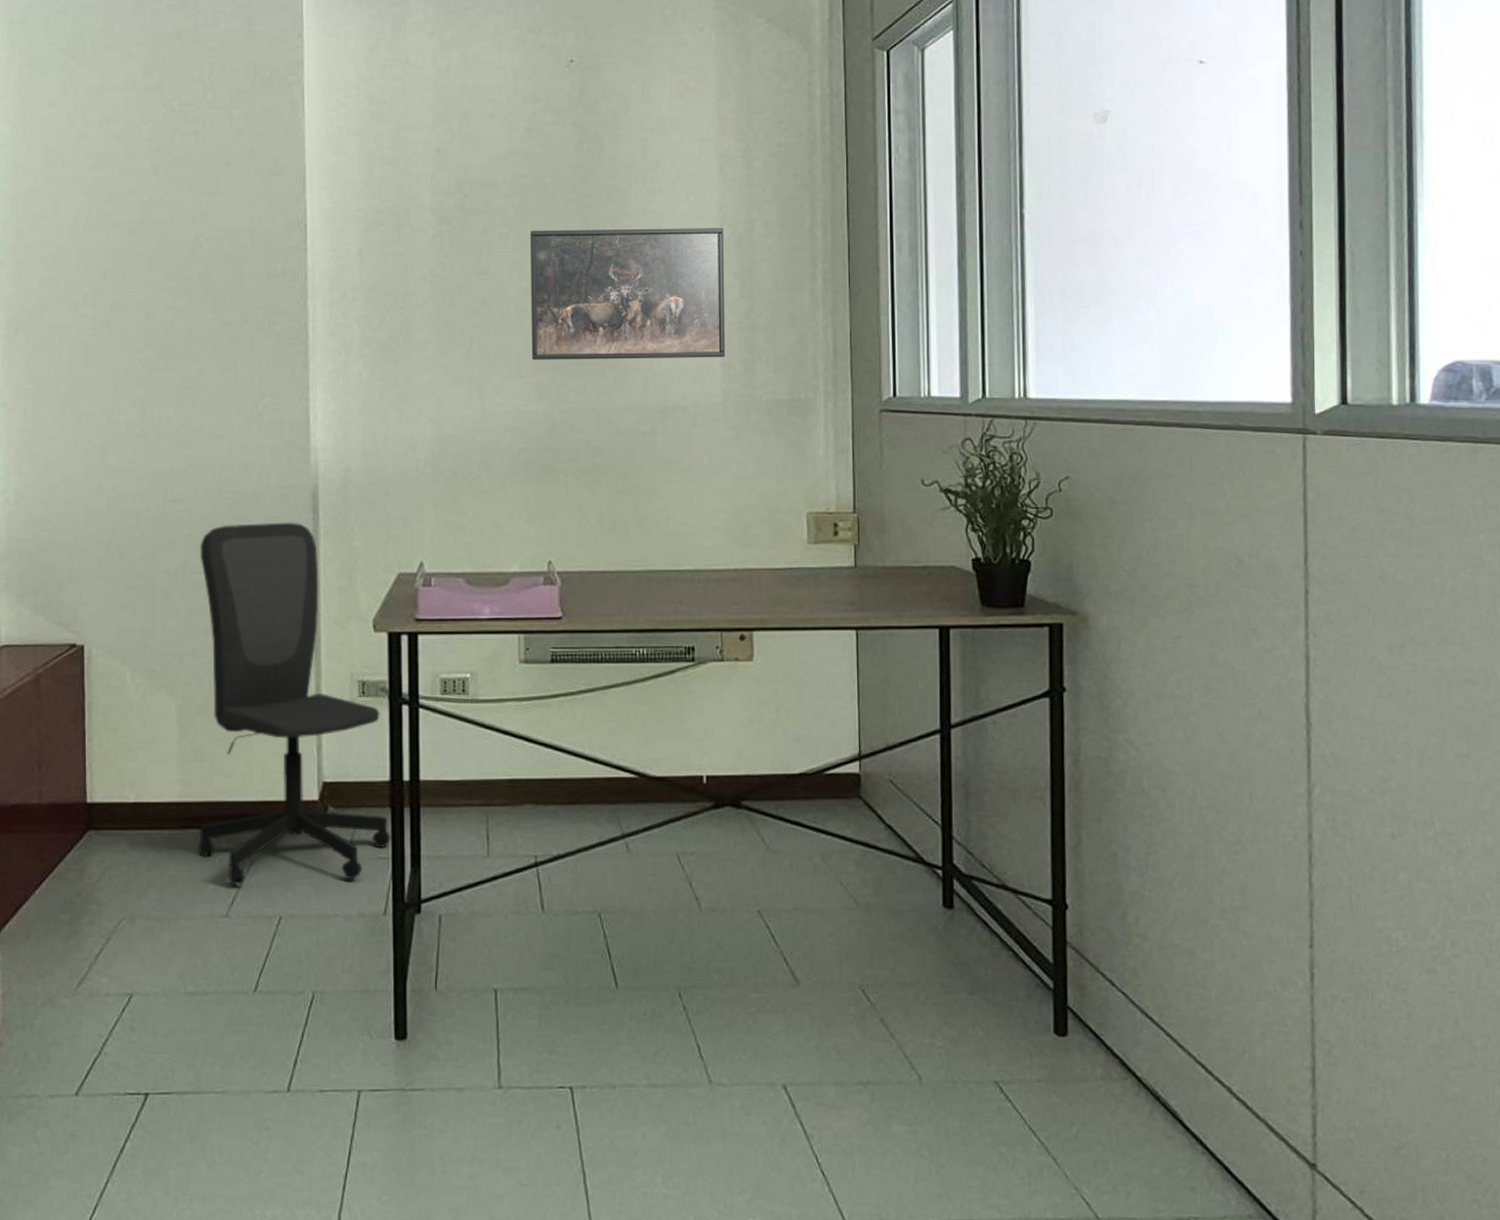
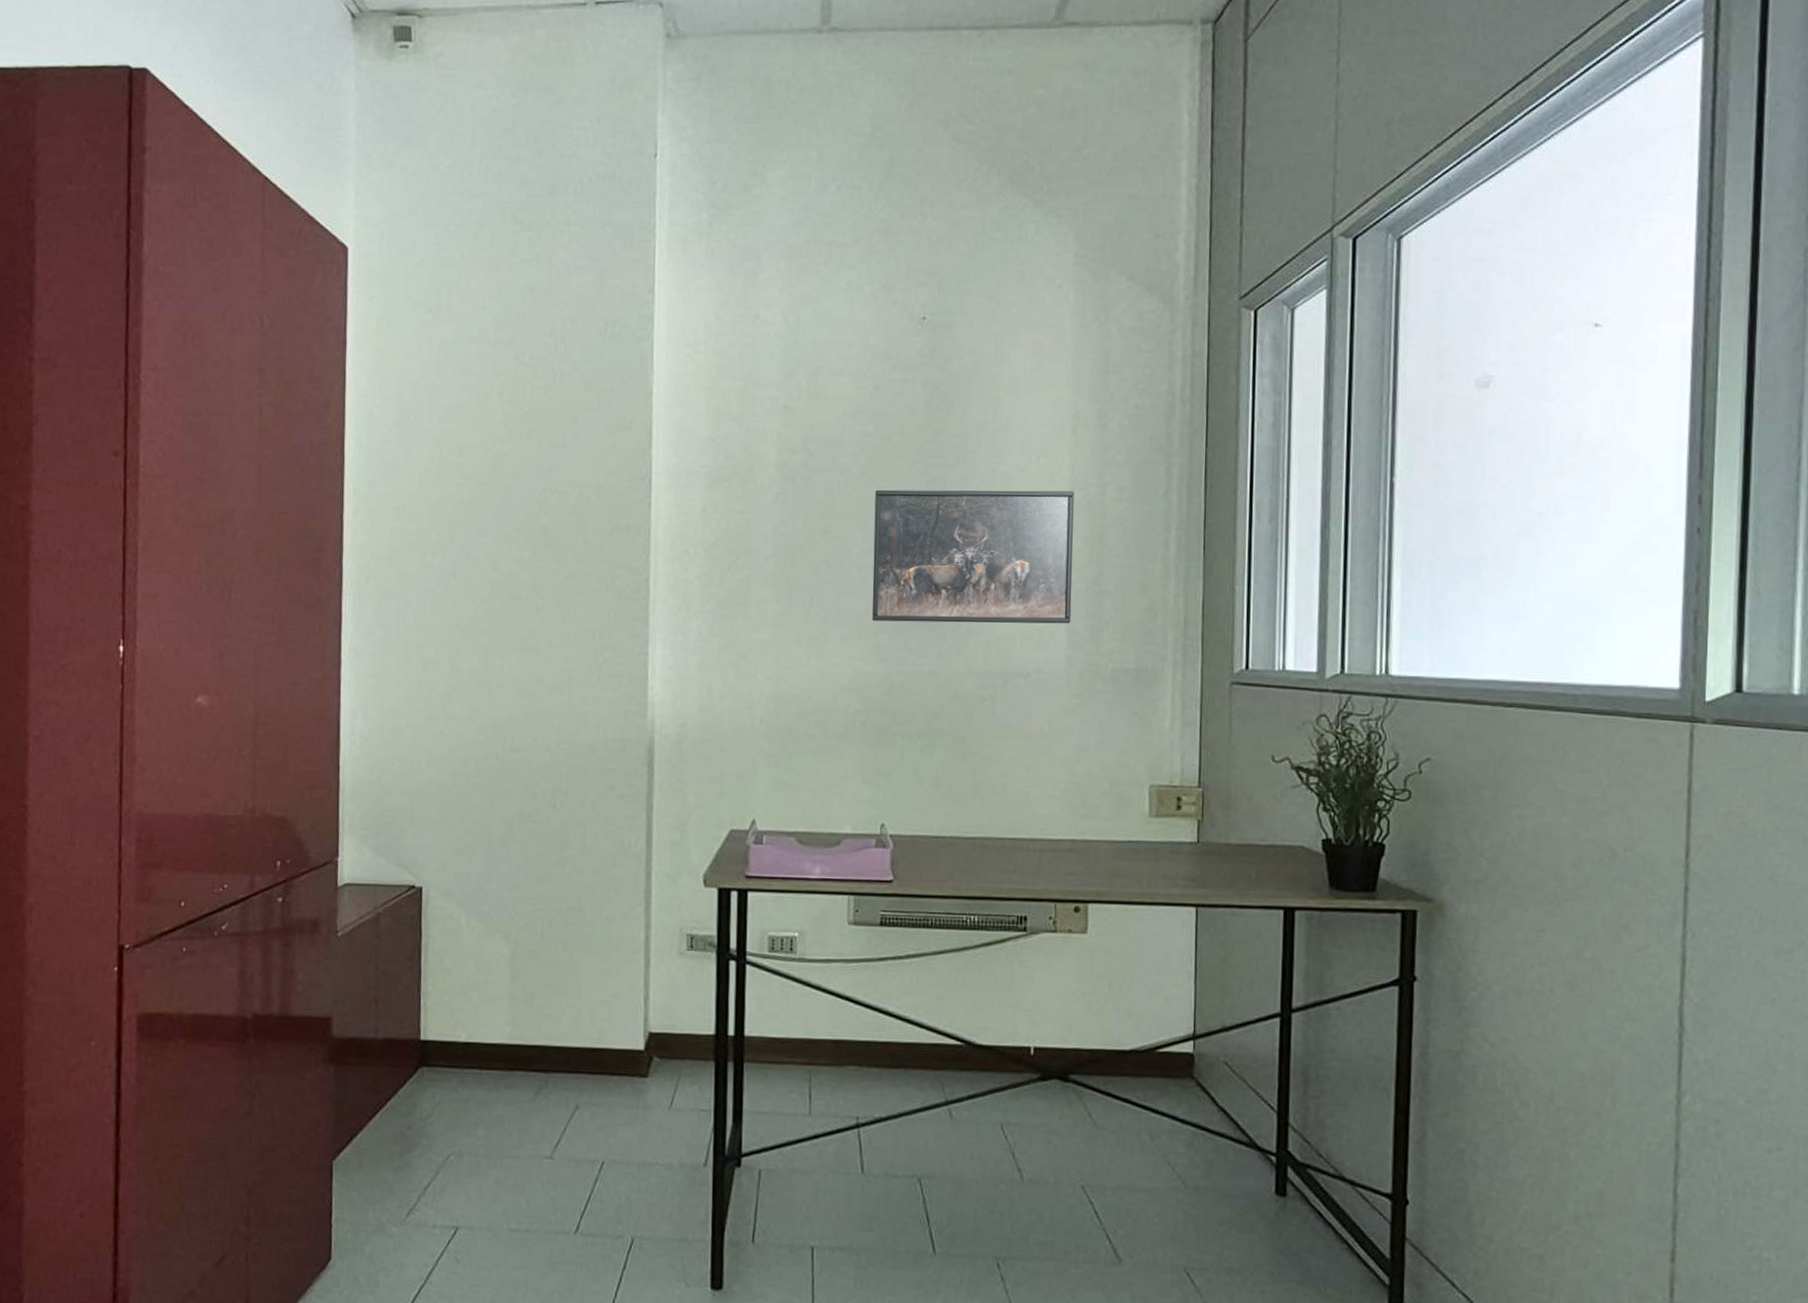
office chair: present [197,522,391,885] -> none [525,774,714,1129]

